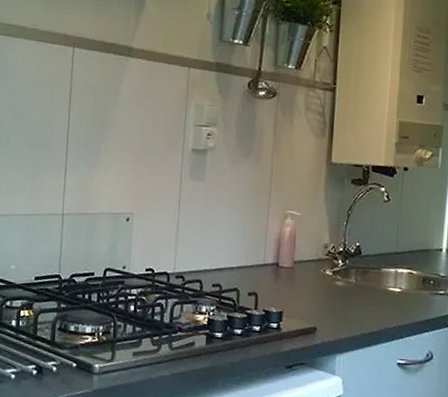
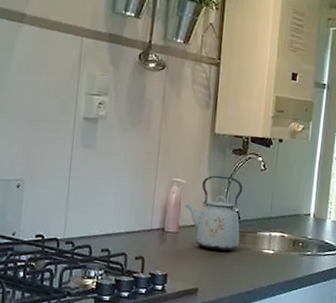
kettle: none [301,207,364,289] -> present [185,175,243,251]

